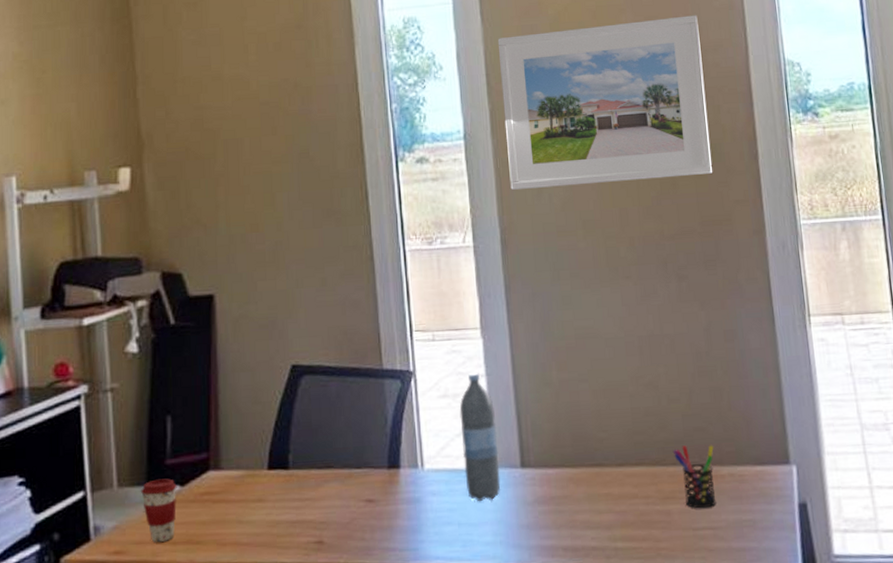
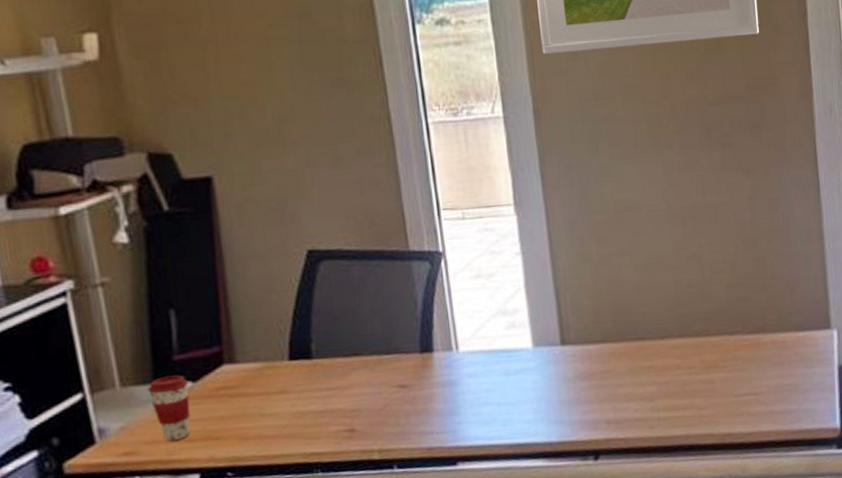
water bottle: present [459,372,501,501] -> none [494,250,541,381]
pen holder: present [672,445,717,509] -> none [715,314,759,376]

